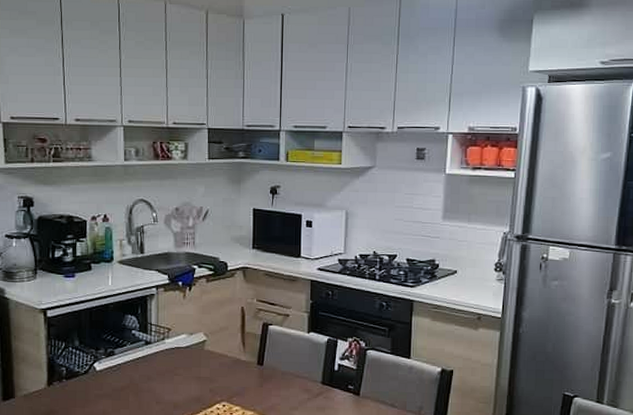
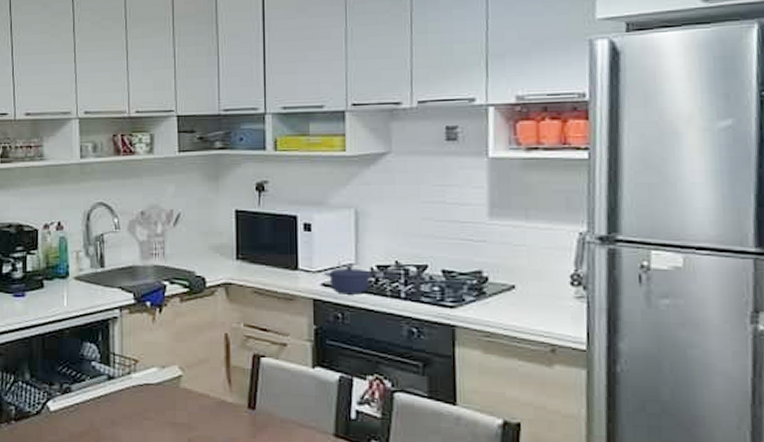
cooking pot: none [319,254,358,277] -> present [323,265,375,295]

